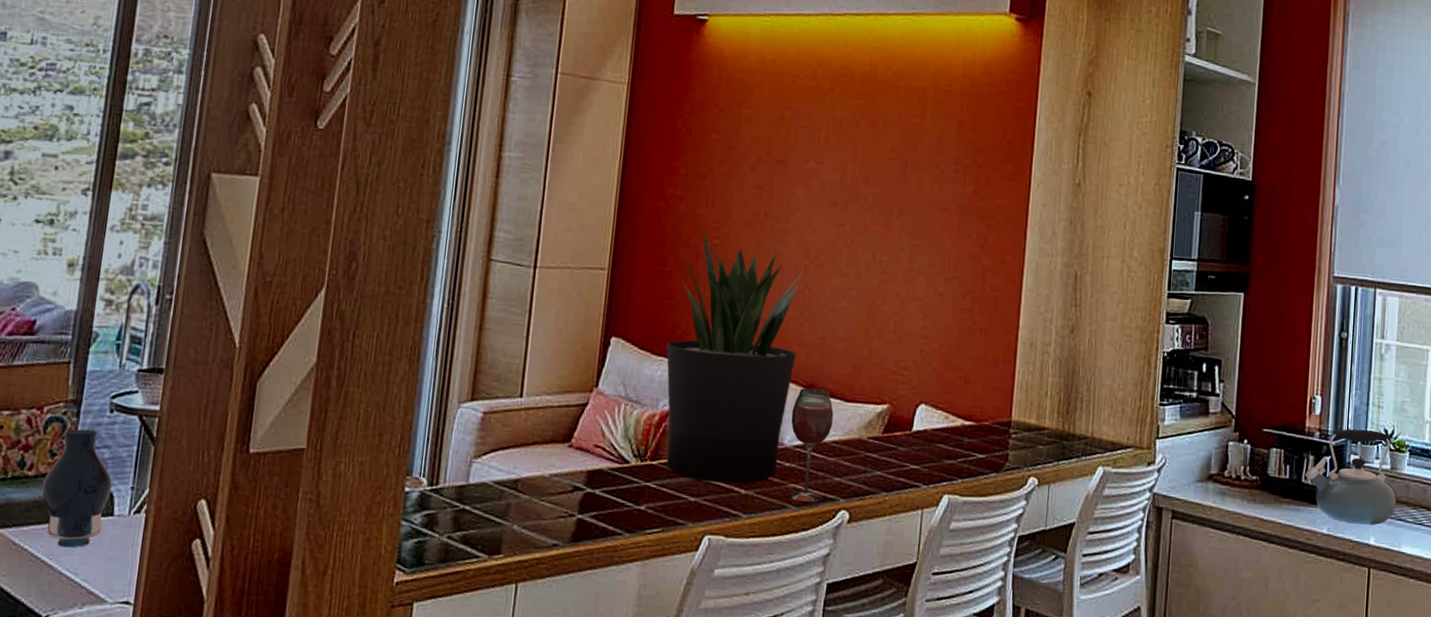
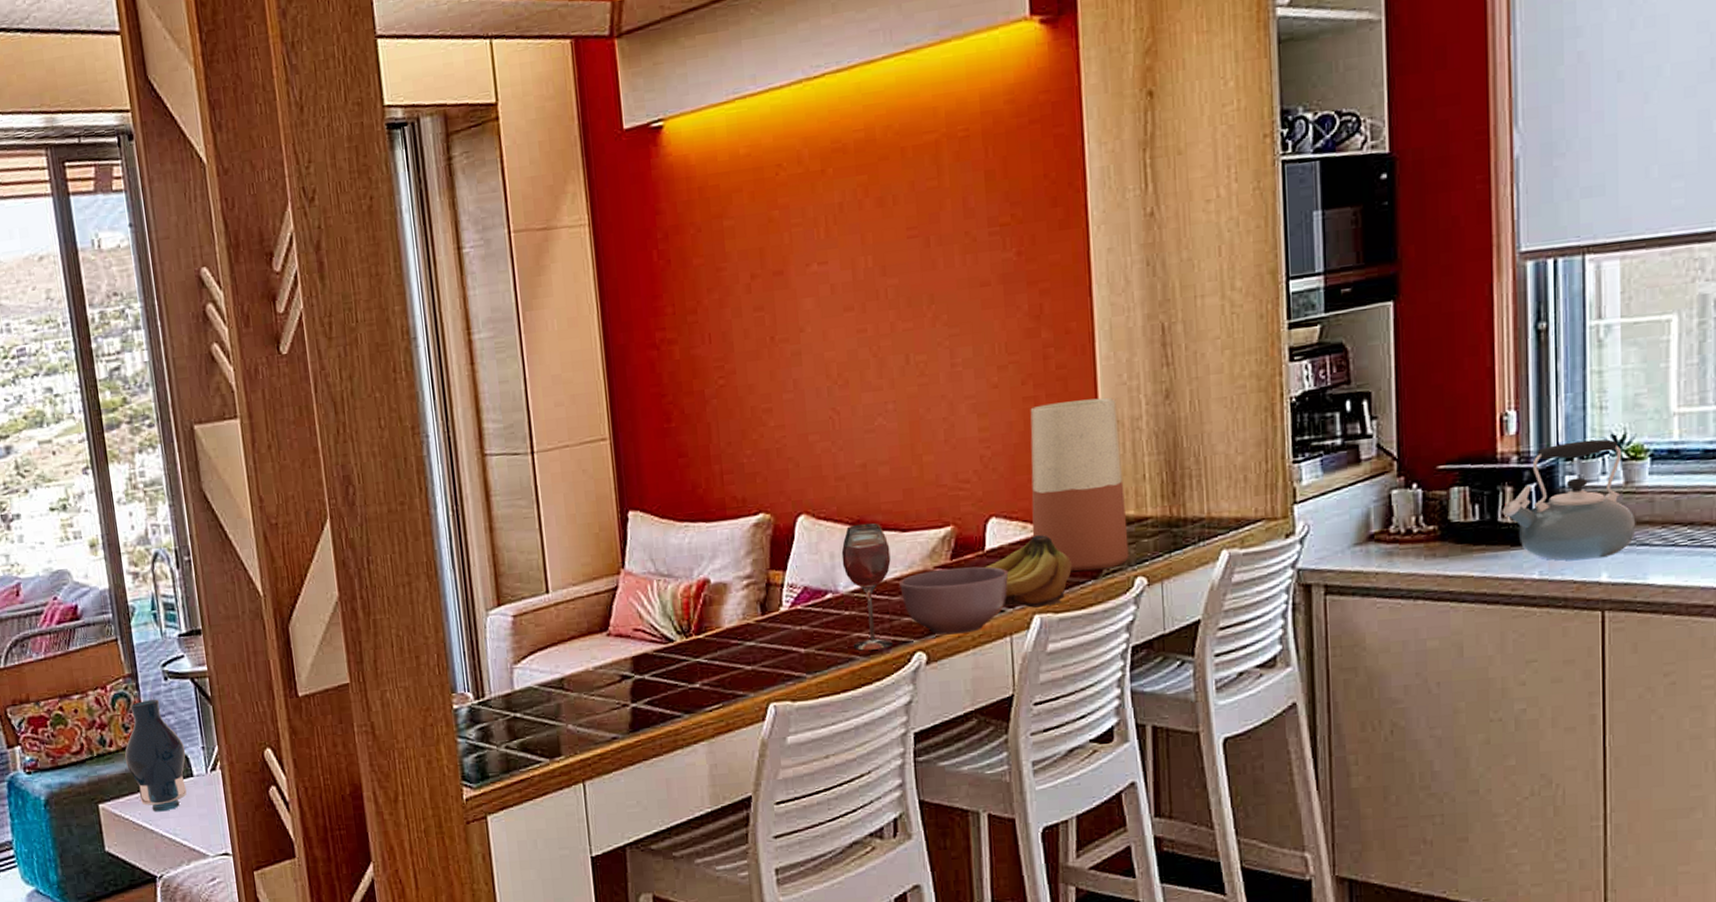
planter: present [666,228,802,484] -> none [686,370,836,647]
bowl: none [836,440,929,501] -> present [899,566,1009,635]
fruit: none [909,425,980,490] -> present [984,534,1072,609]
vase: none [952,317,1033,466] -> present [1030,397,1129,573]

